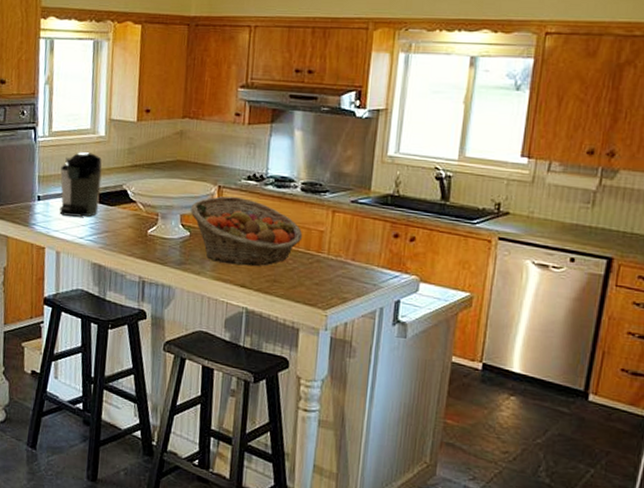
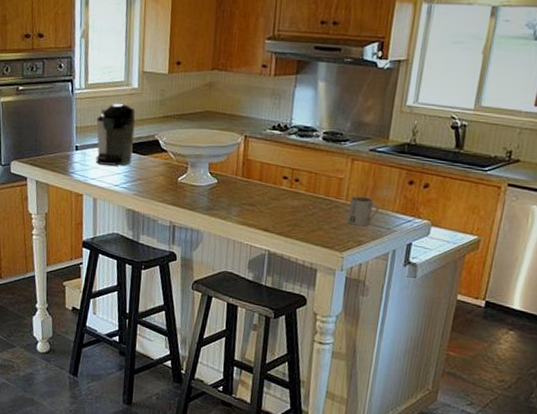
fruit basket: present [190,196,303,267] -> none [218,145,323,212]
mug: none [330,249,363,282] -> present [347,196,379,226]

